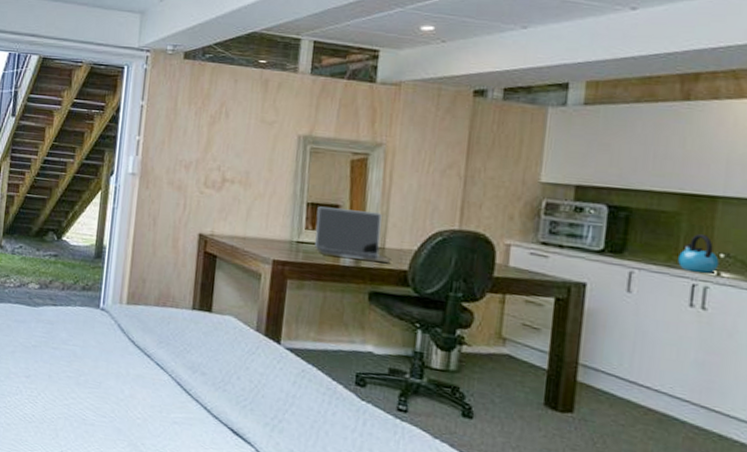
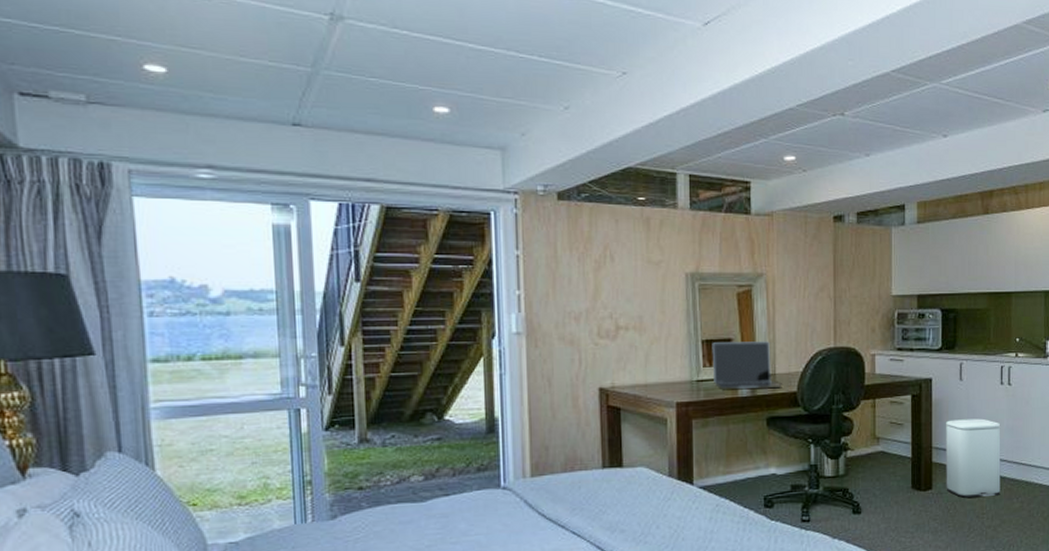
pedal bin: none [593,336,685,442] -> present [946,418,1001,499]
kettle: present [678,234,720,274] -> none [991,325,1016,357]

